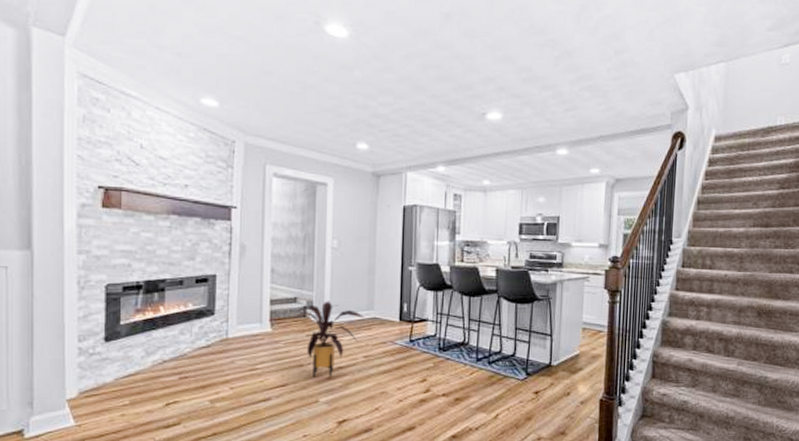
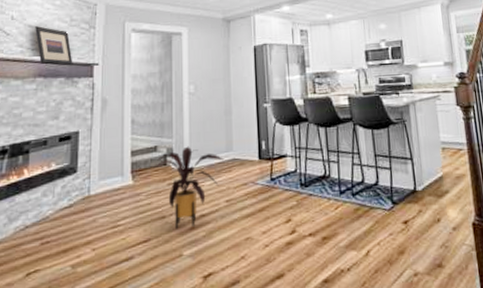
picture frame: none [167,159,210,206] -> present [35,26,73,66]

